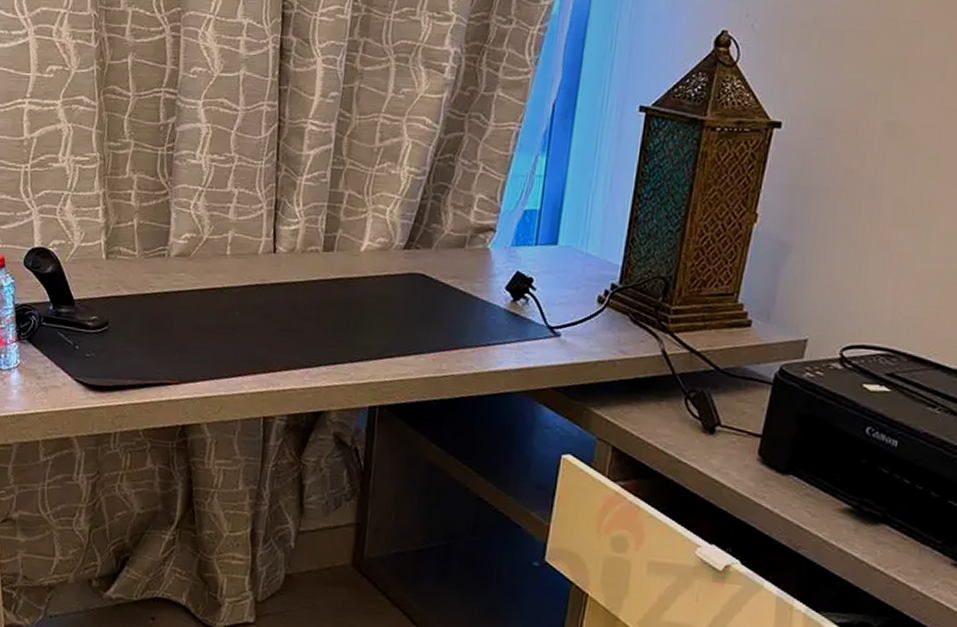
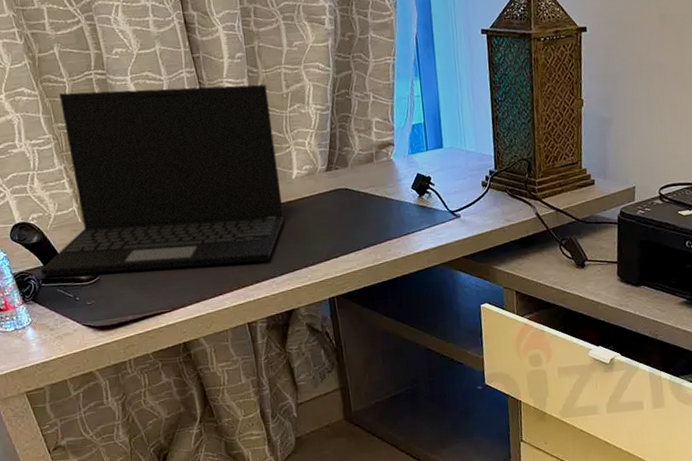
laptop: none [45,109,356,345] -> present [40,84,285,277]

